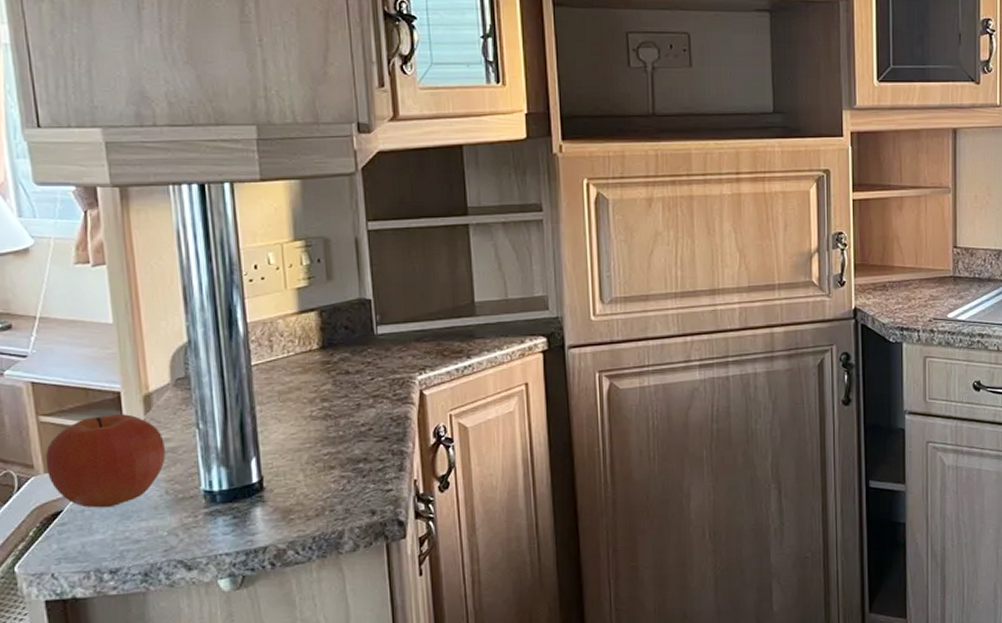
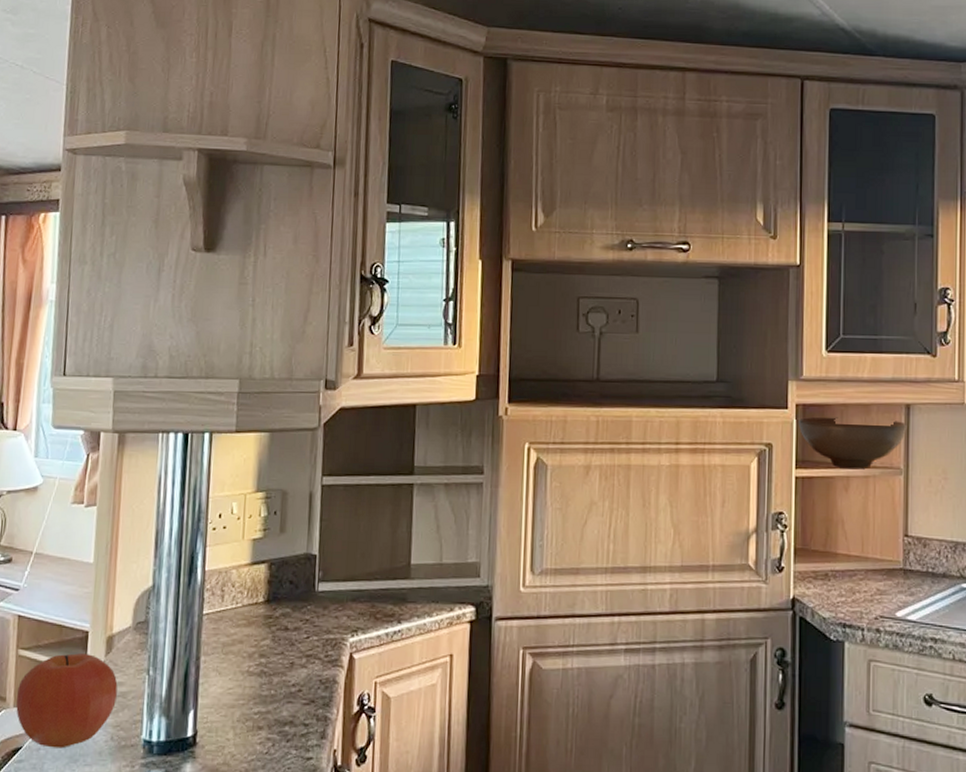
decorative bowl: none [853,143,955,189] -> present [798,416,907,469]

